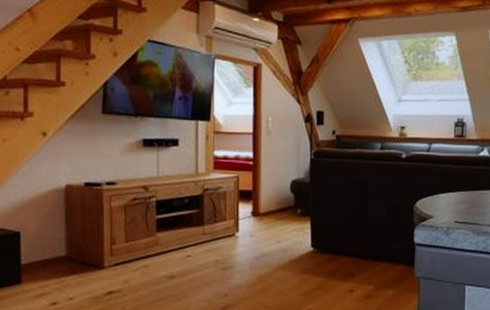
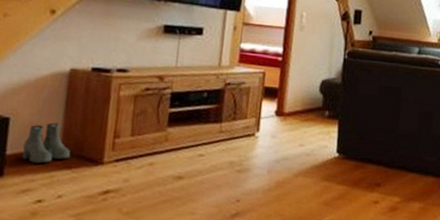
boots: none [34,234,75,271] -> present [22,122,70,164]

